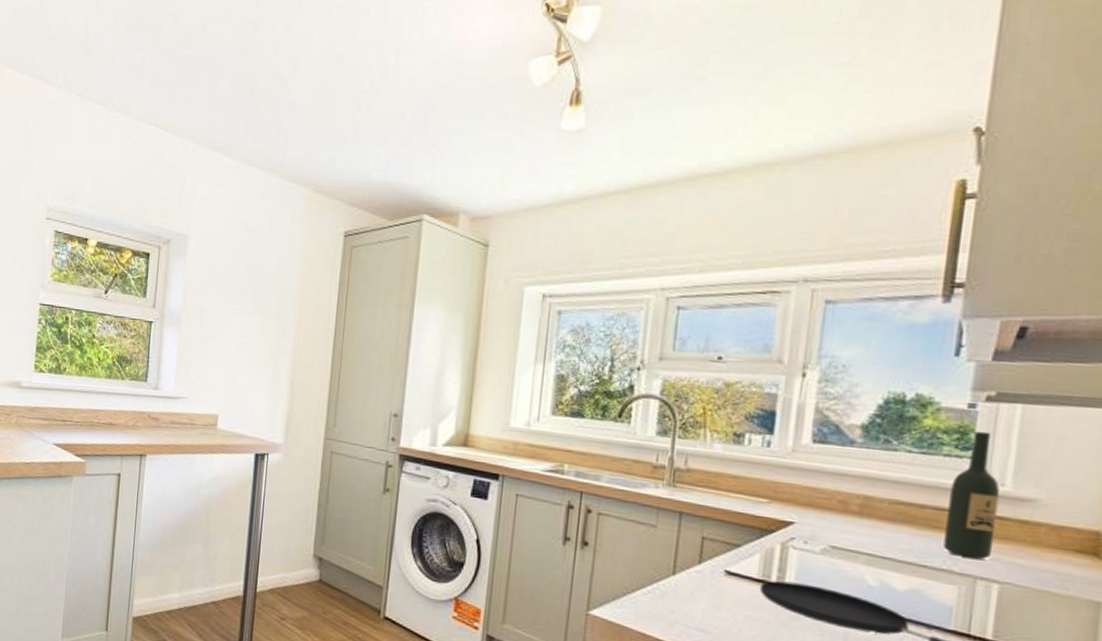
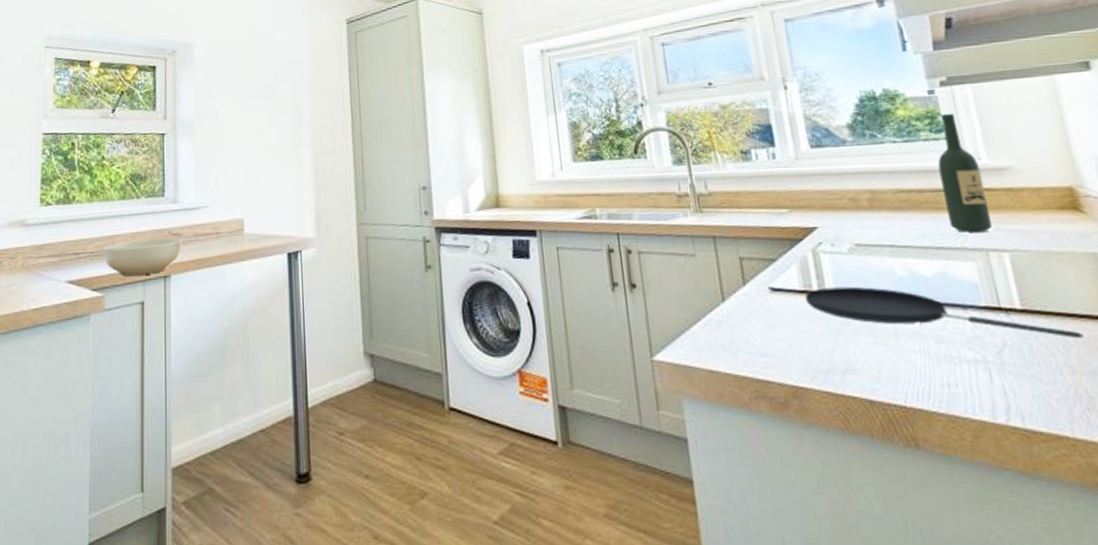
bowl: none [86,417,161,451] -> present [102,237,184,277]

